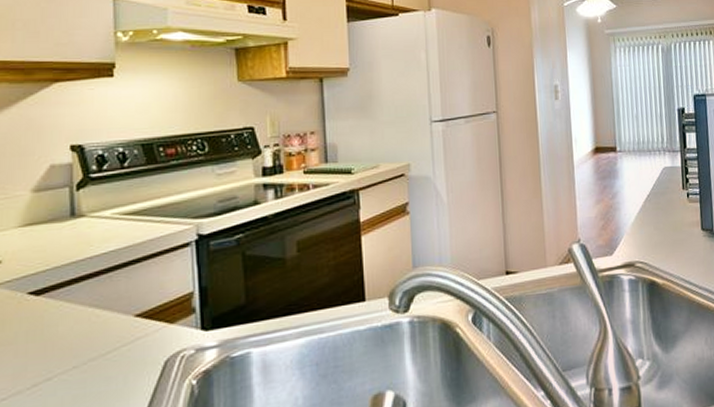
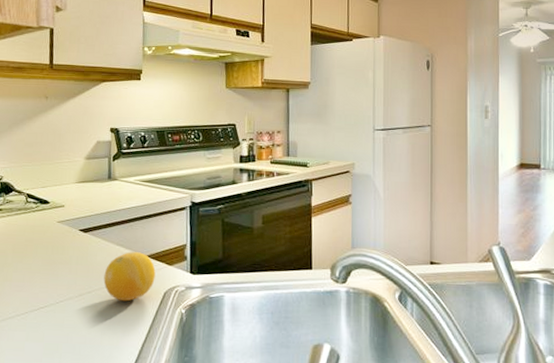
fruit: none [71,312,150,384] -> present [103,252,156,302]

